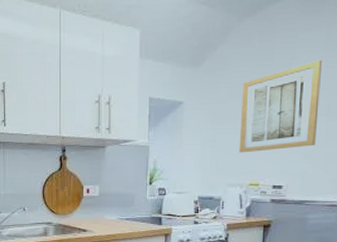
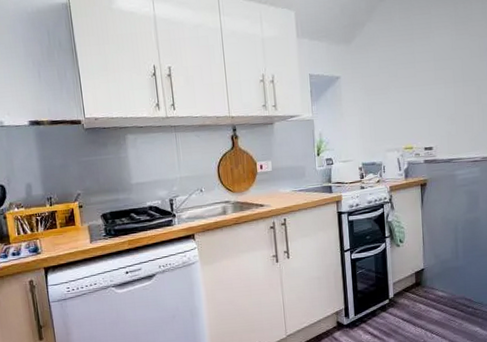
wall art: present [239,59,322,153] -> none [390,33,456,121]

